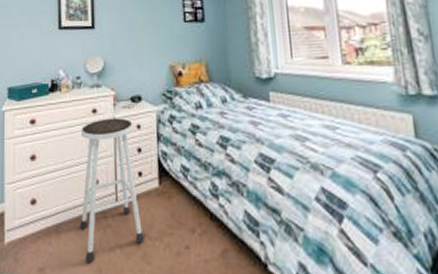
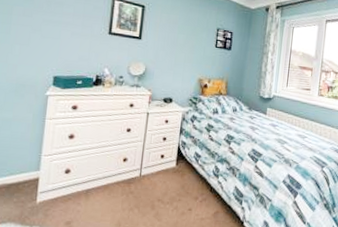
stool: present [80,118,144,263] -> none [107,112,163,219]

